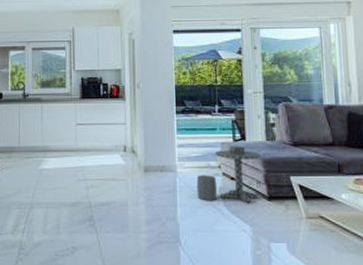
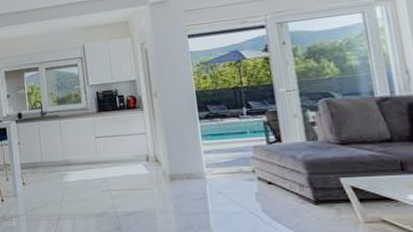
side table: present [196,145,262,204] -> none [228,147,305,209]

